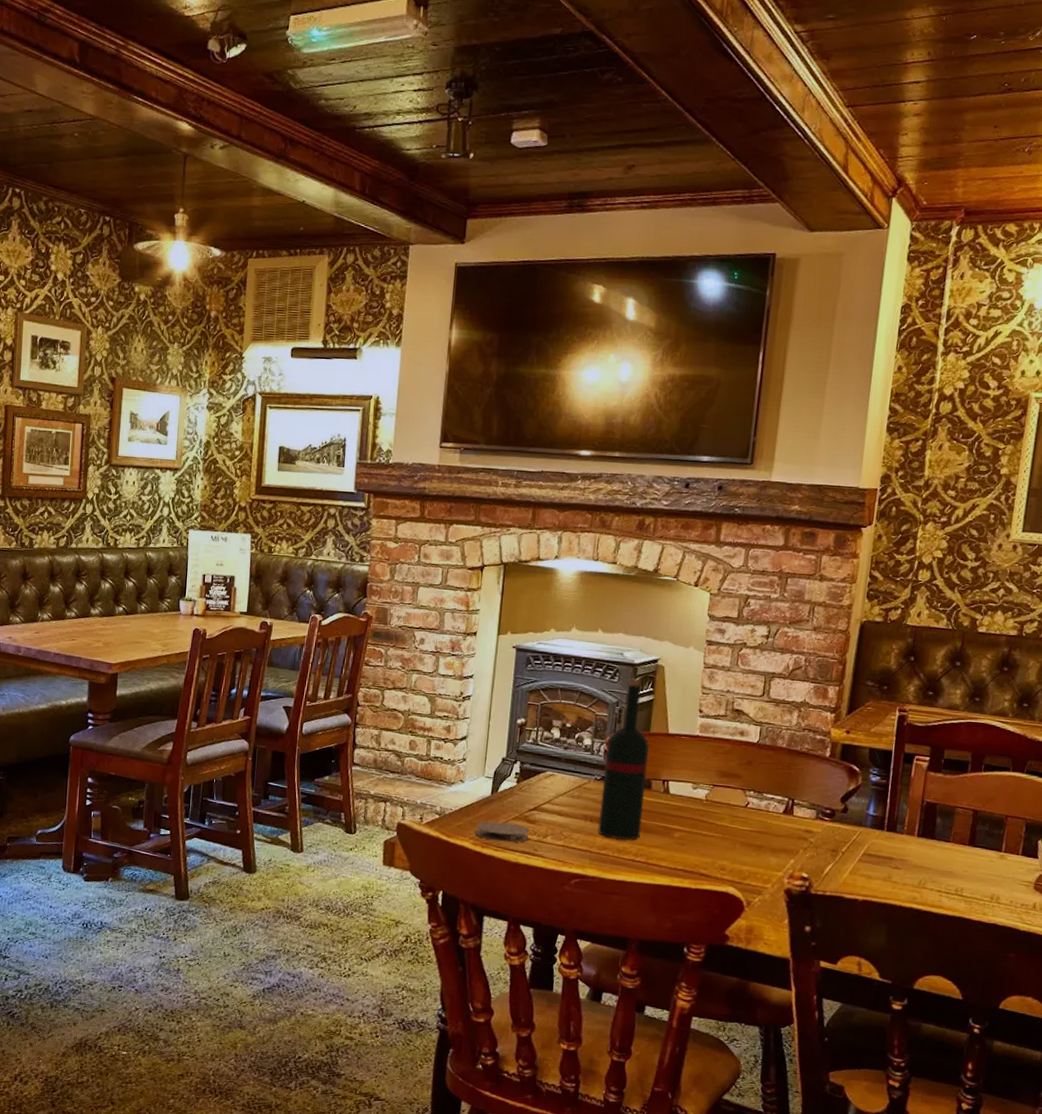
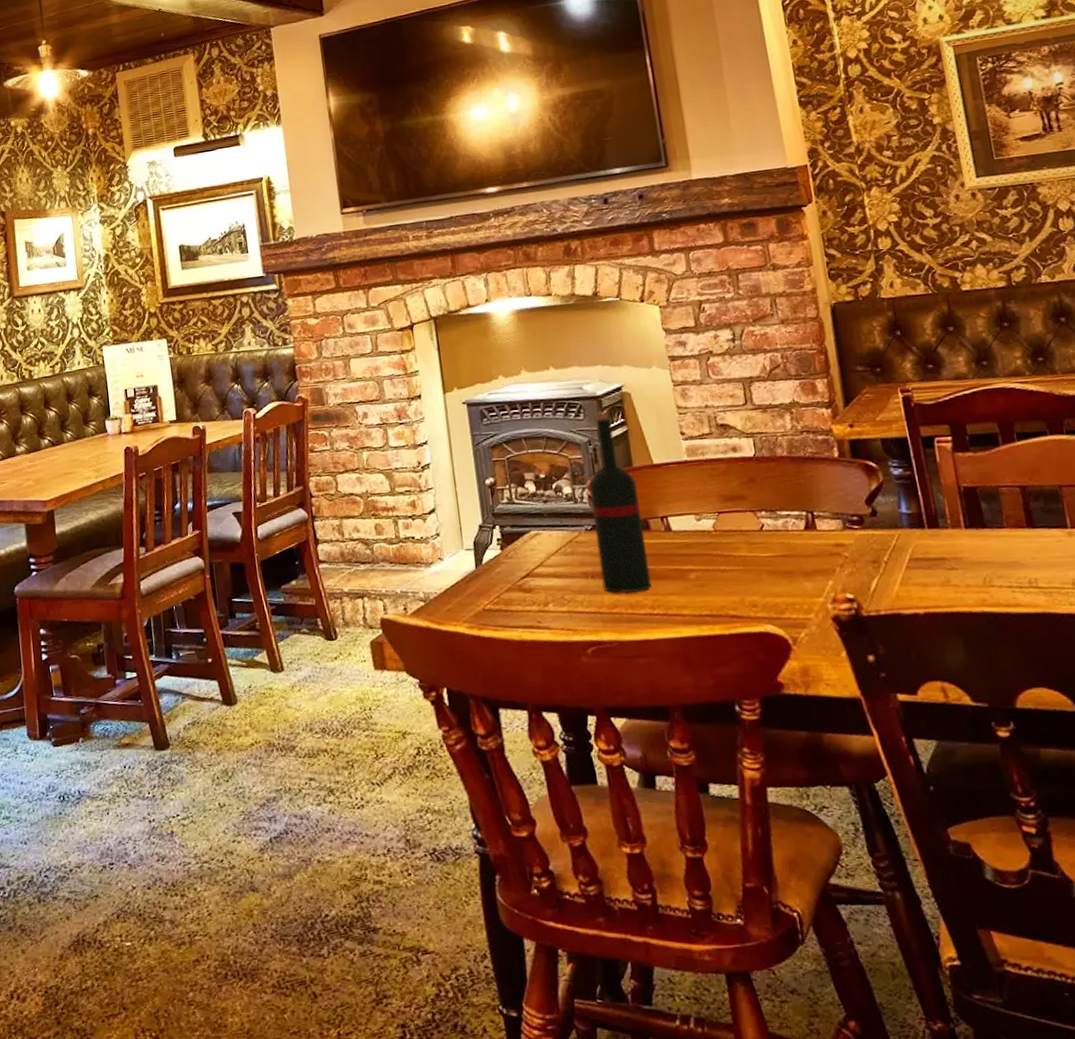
coaster: present [475,821,530,843] -> none [466,596,529,620]

